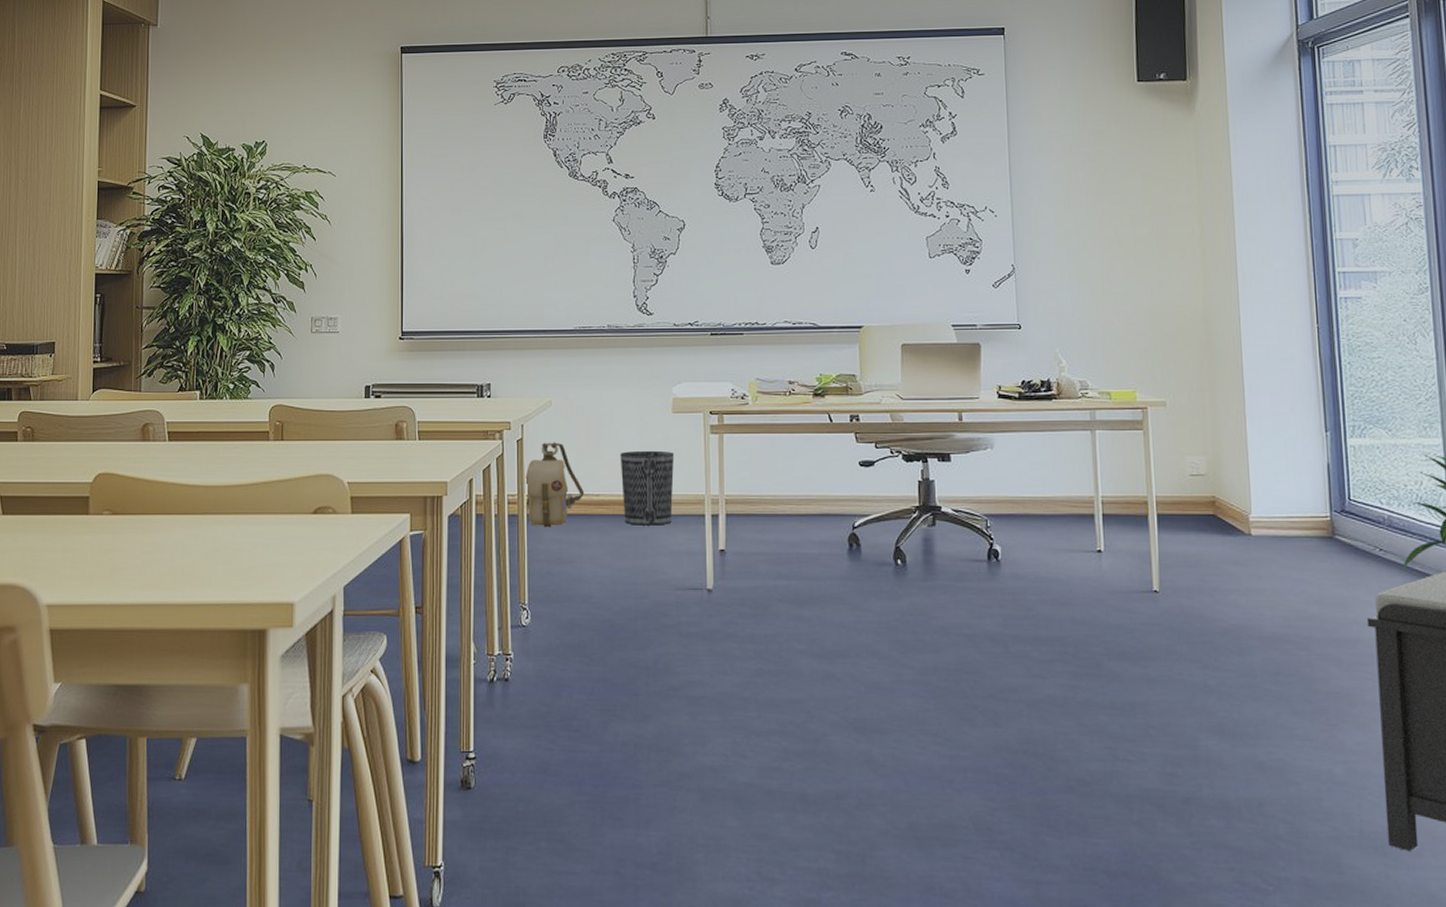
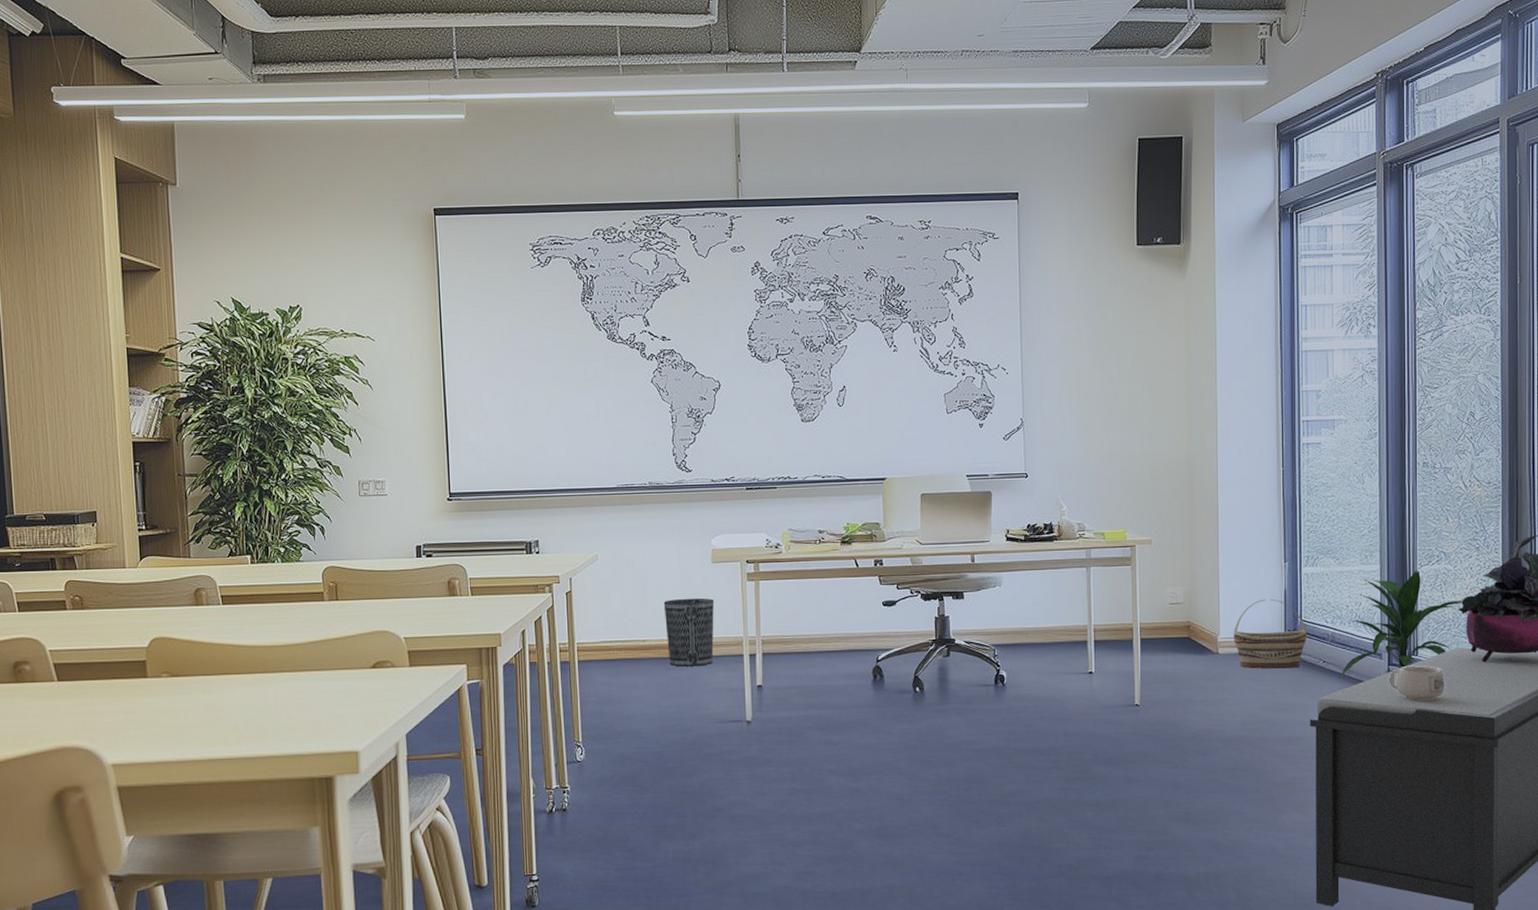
backpack: present [524,442,585,528] -> none [574,593,632,672]
basket: none [1268,473,1358,556] -> present [1233,598,1307,669]

